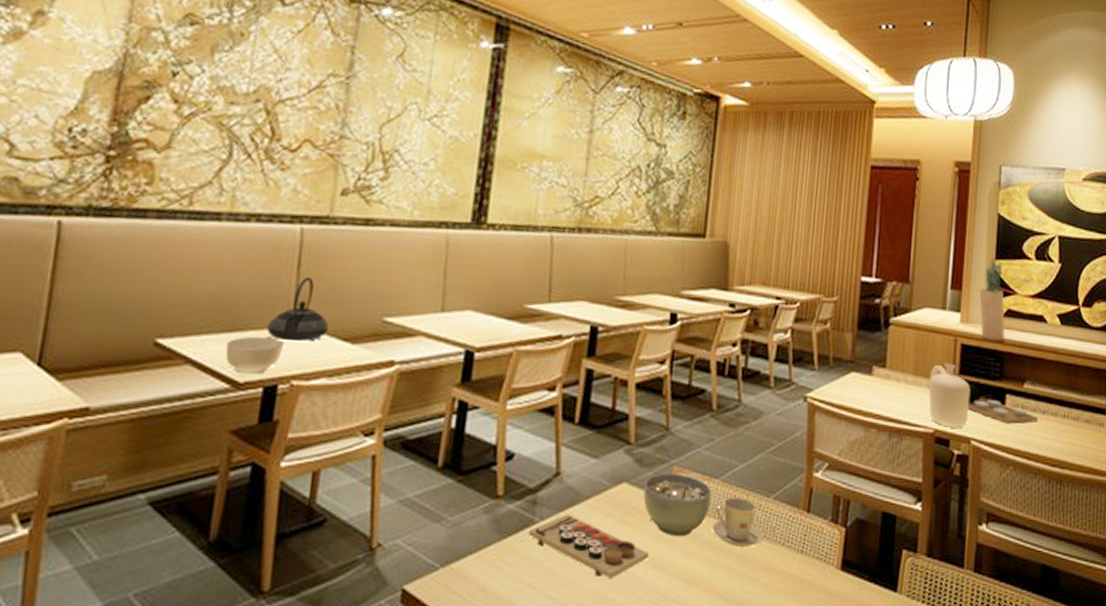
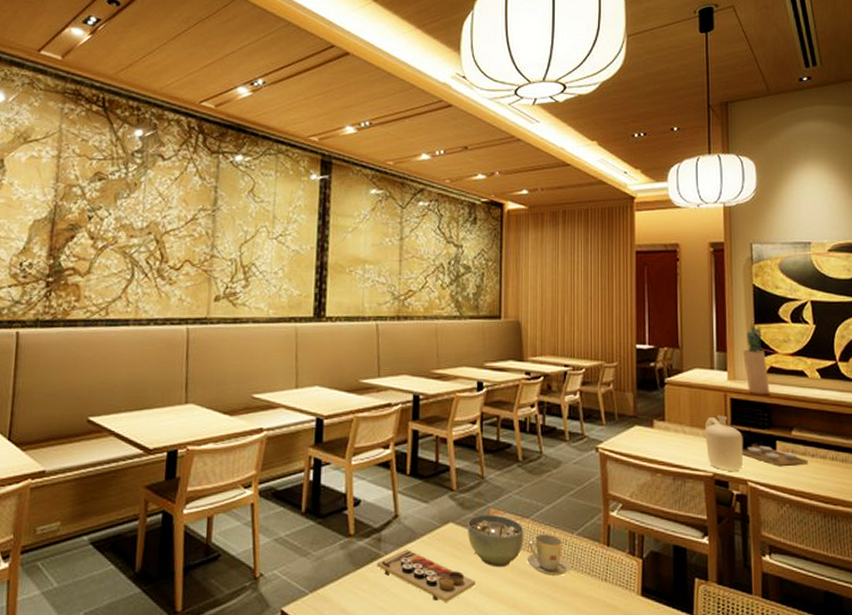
bowl: present [225,336,285,375] -> none [138,412,181,443]
teapot: present [267,276,329,342] -> none [167,365,212,416]

